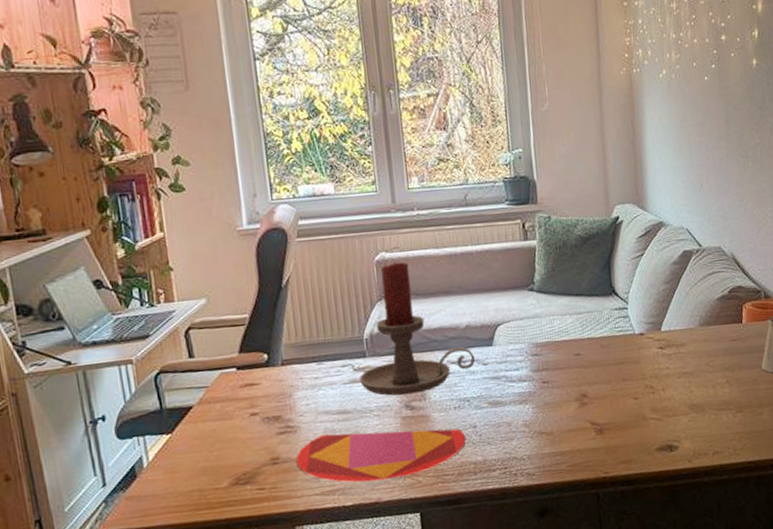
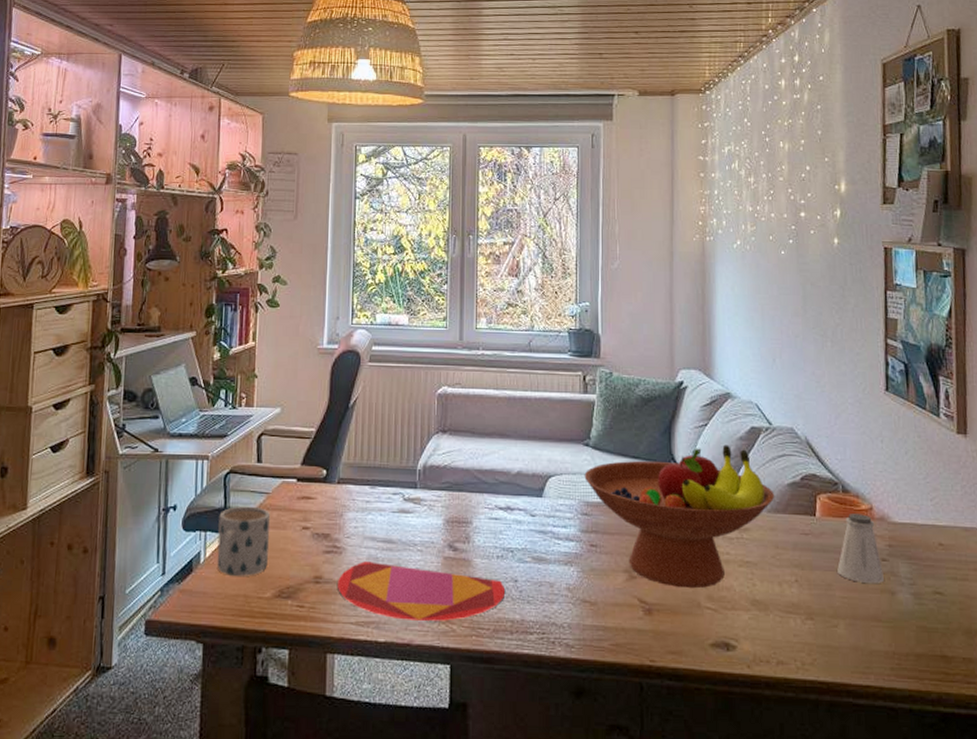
mug: none [156,402,219,474] -> present [217,506,271,576]
candle holder: present [359,262,476,396] -> none [408,398,524,535]
fruit bowl: none [531,270,707,406] -> present [584,444,775,589]

